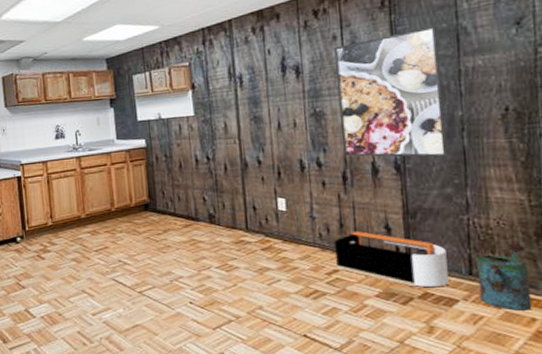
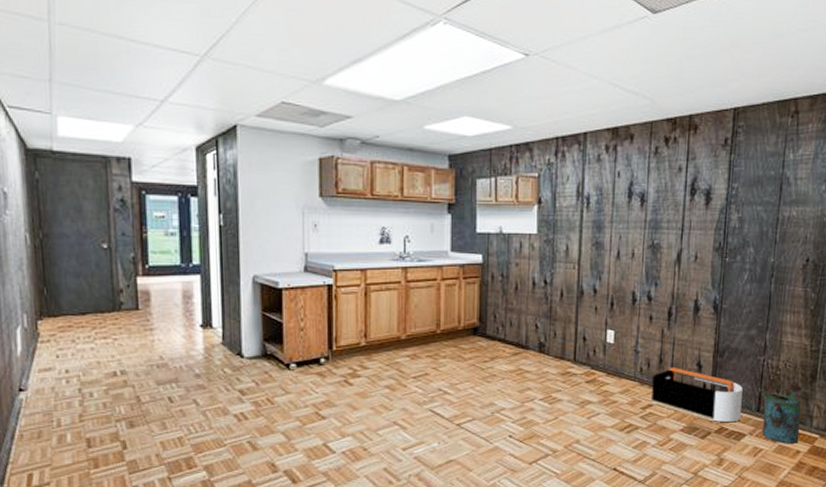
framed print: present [334,25,449,158] -> none [672,171,767,301]

